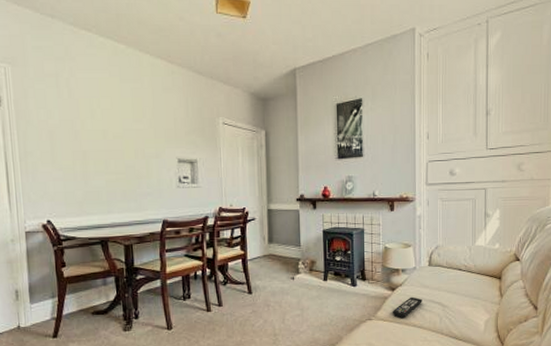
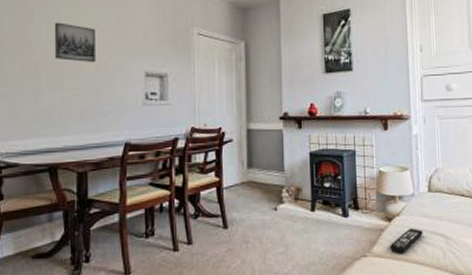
wall art: none [97,114,134,150] -> present [54,22,95,63]

